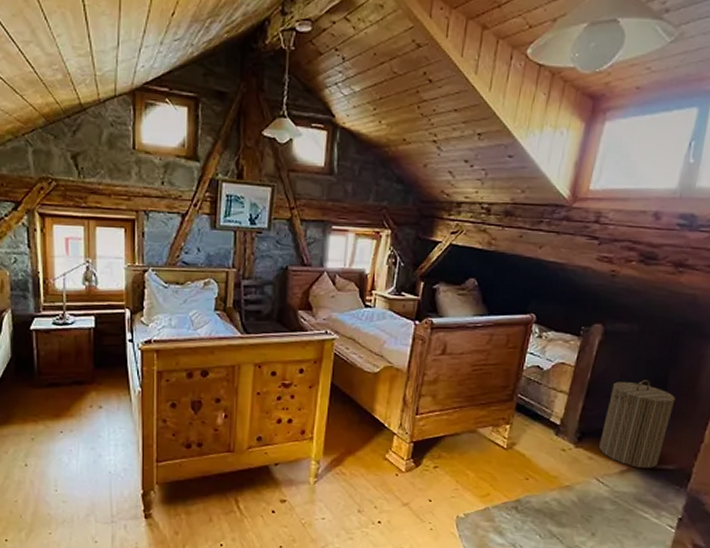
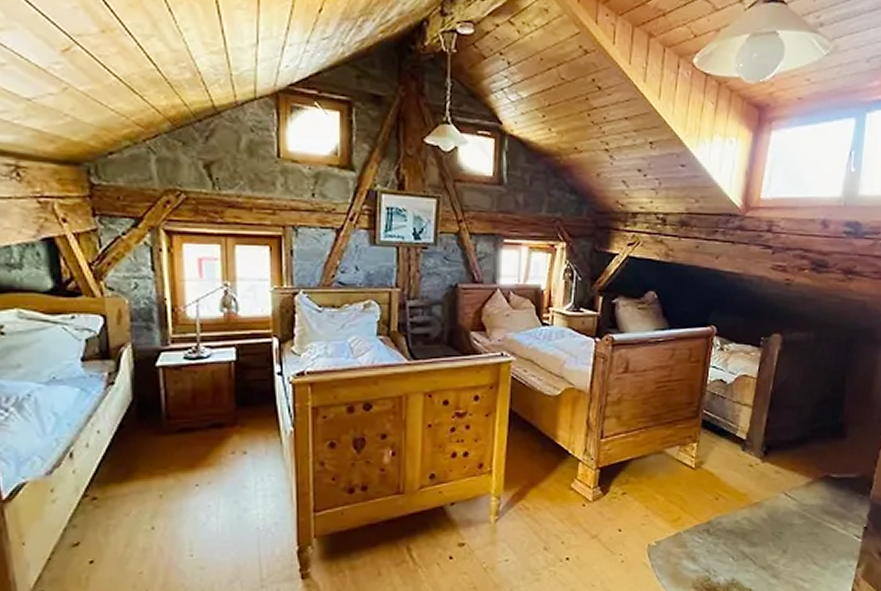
laundry hamper: present [599,380,676,468] -> none [785,389,853,479]

